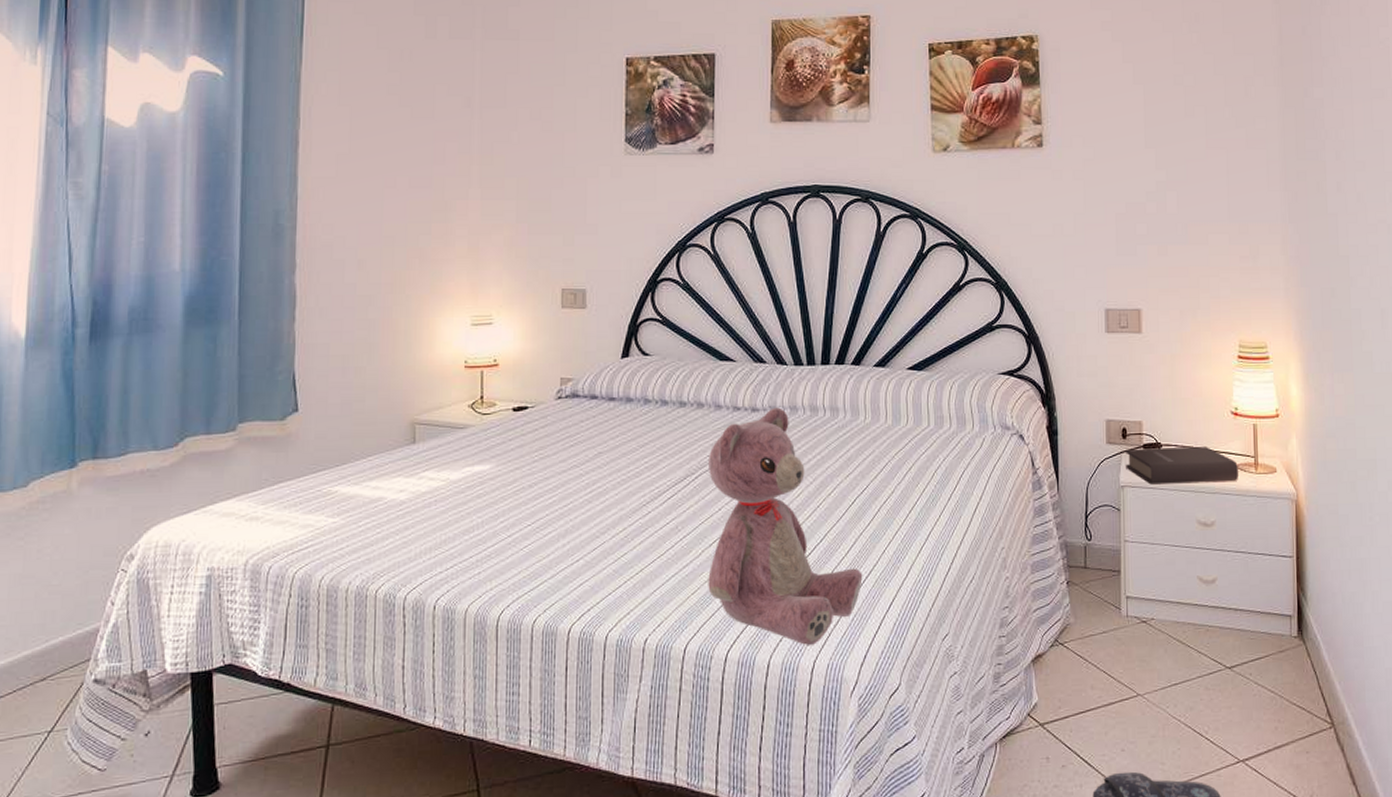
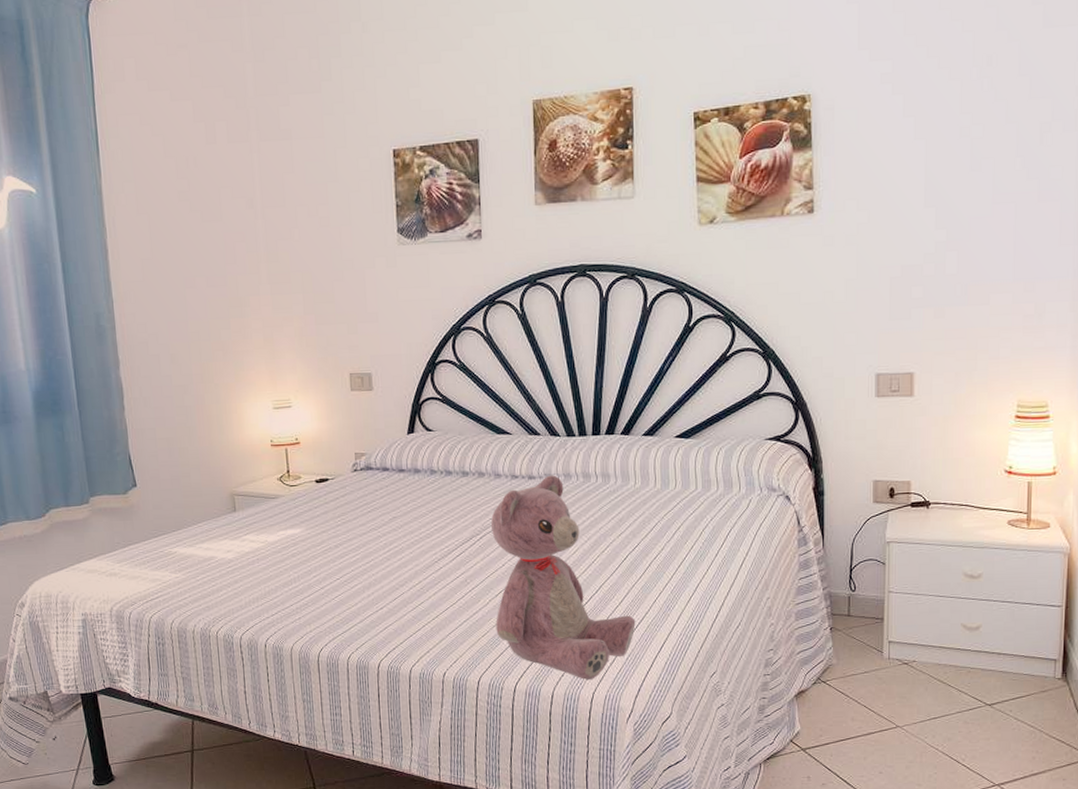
book: present [1126,447,1239,485] -> none [892,504,1010,540]

